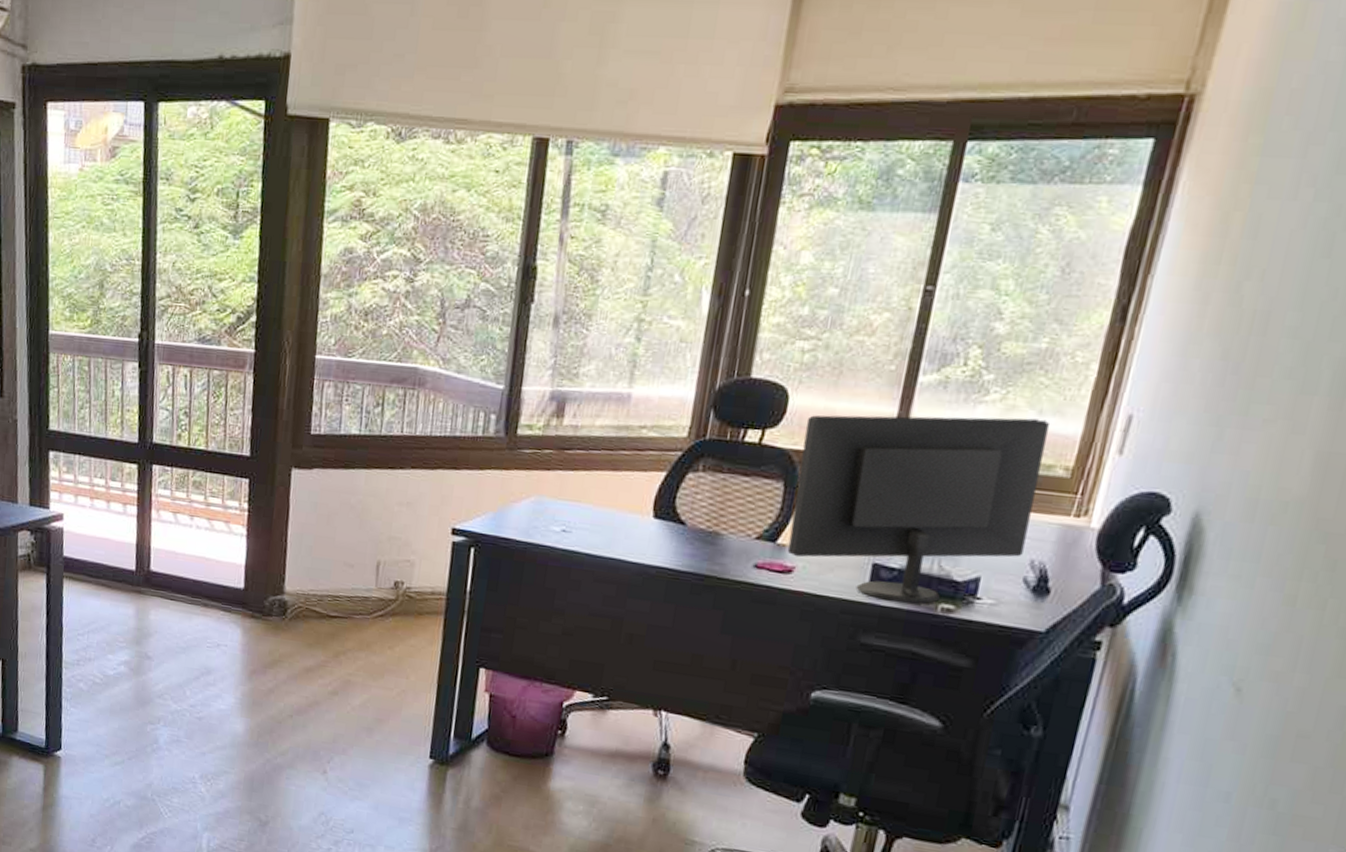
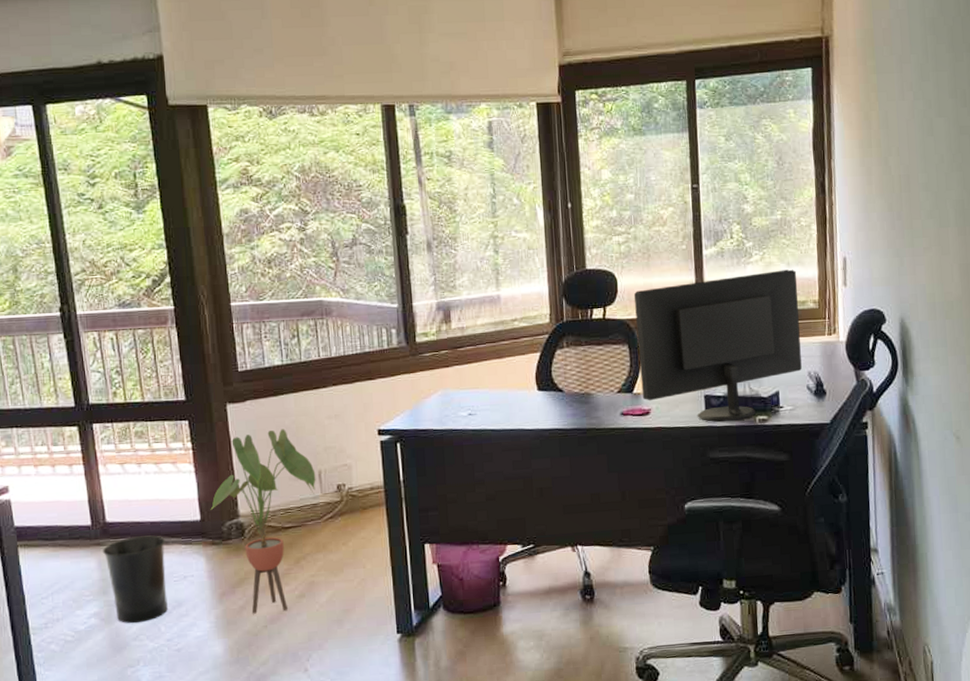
waste bin: none [141,591,205,682] -> present [102,535,168,623]
house plant: none [256,506,374,704] -> present [210,429,316,614]

